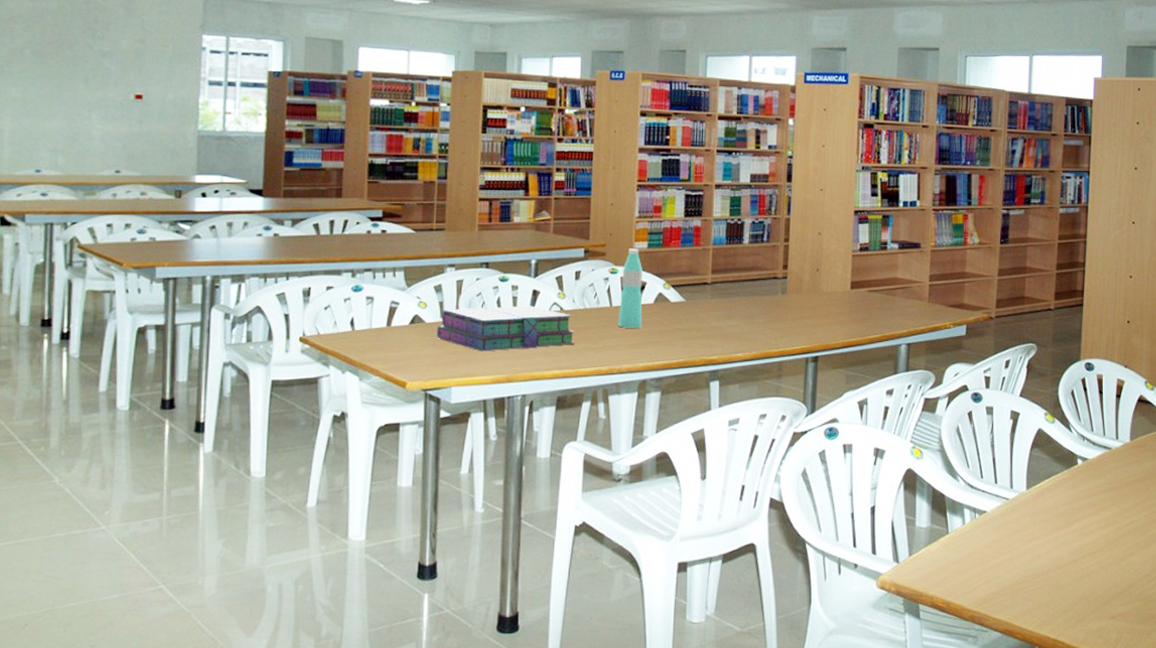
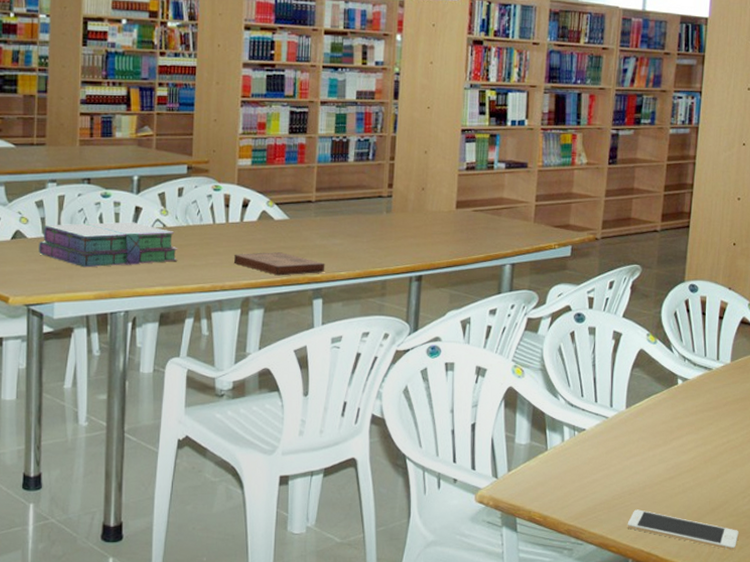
water bottle: present [617,248,643,328] -> none [220,165,247,246]
book: none [631,334,722,358] -> present [234,252,325,276]
cell phone: none [1032,594,1146,637] -> present [627,509,739,551]

